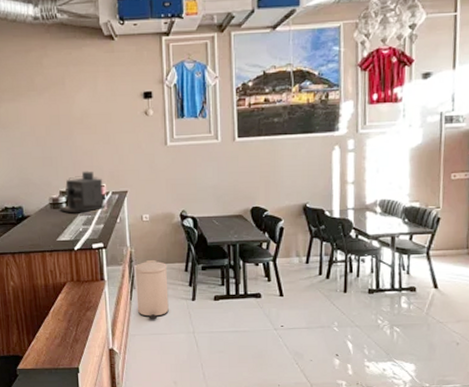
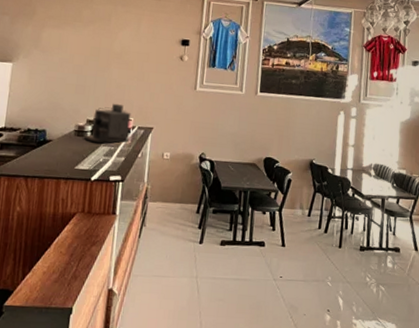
pedal bin: present [135,260,169,319] -> none [144,198,180,260]

